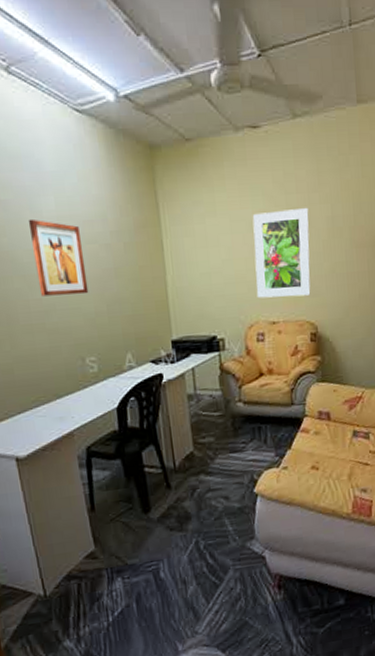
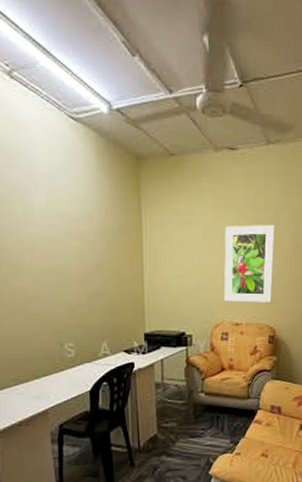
wall art: present [28,218,89,296] -> none [19,212,72,286]

